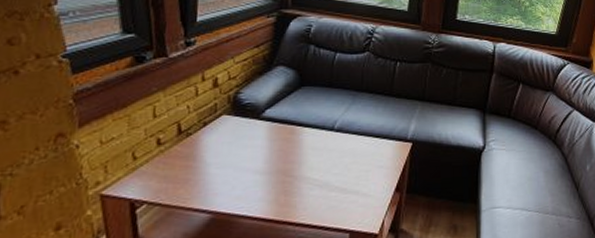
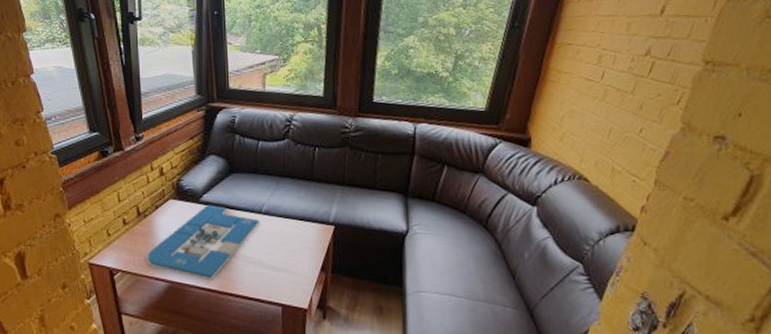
board game: none [184,121,332,209] -> present [146,205,260,281]

